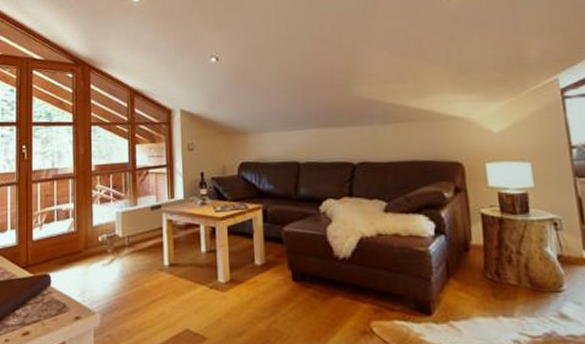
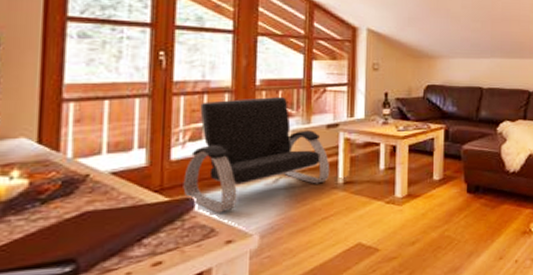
armchair: none [42,181,157,290] -> present [183,97,330,213]

